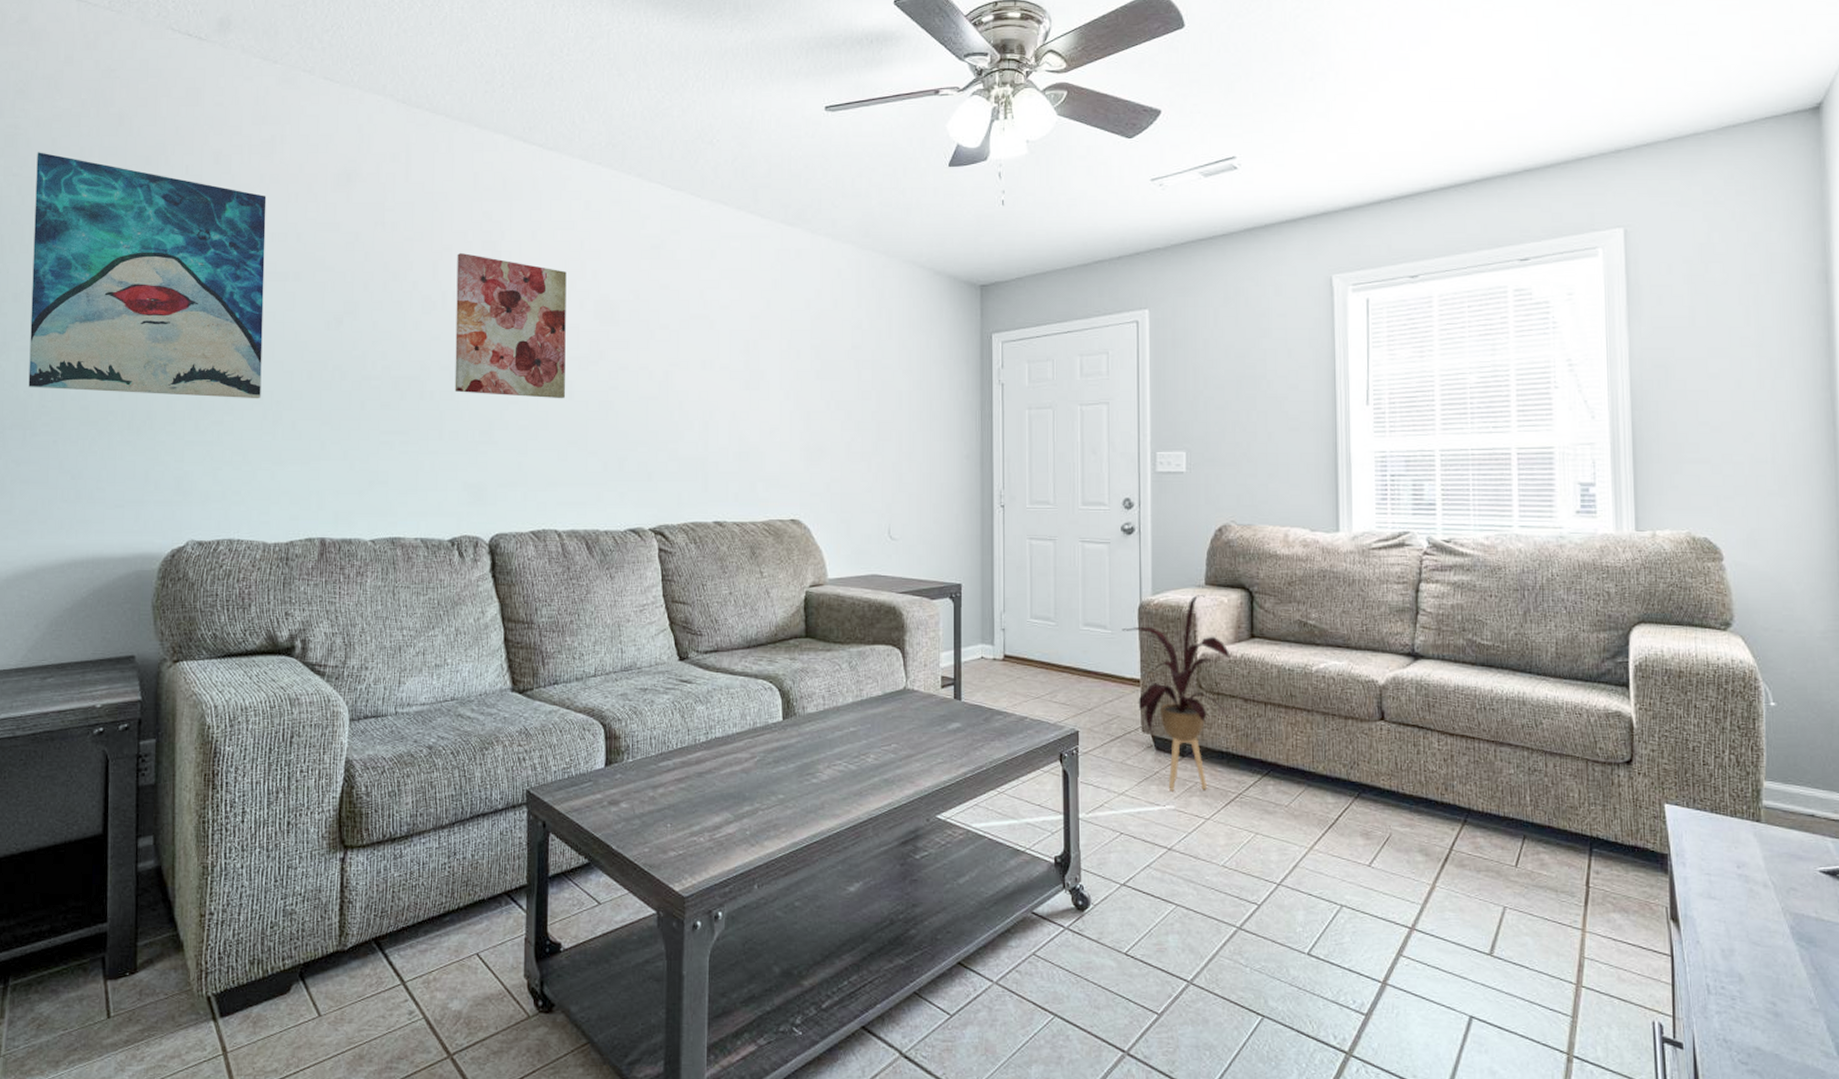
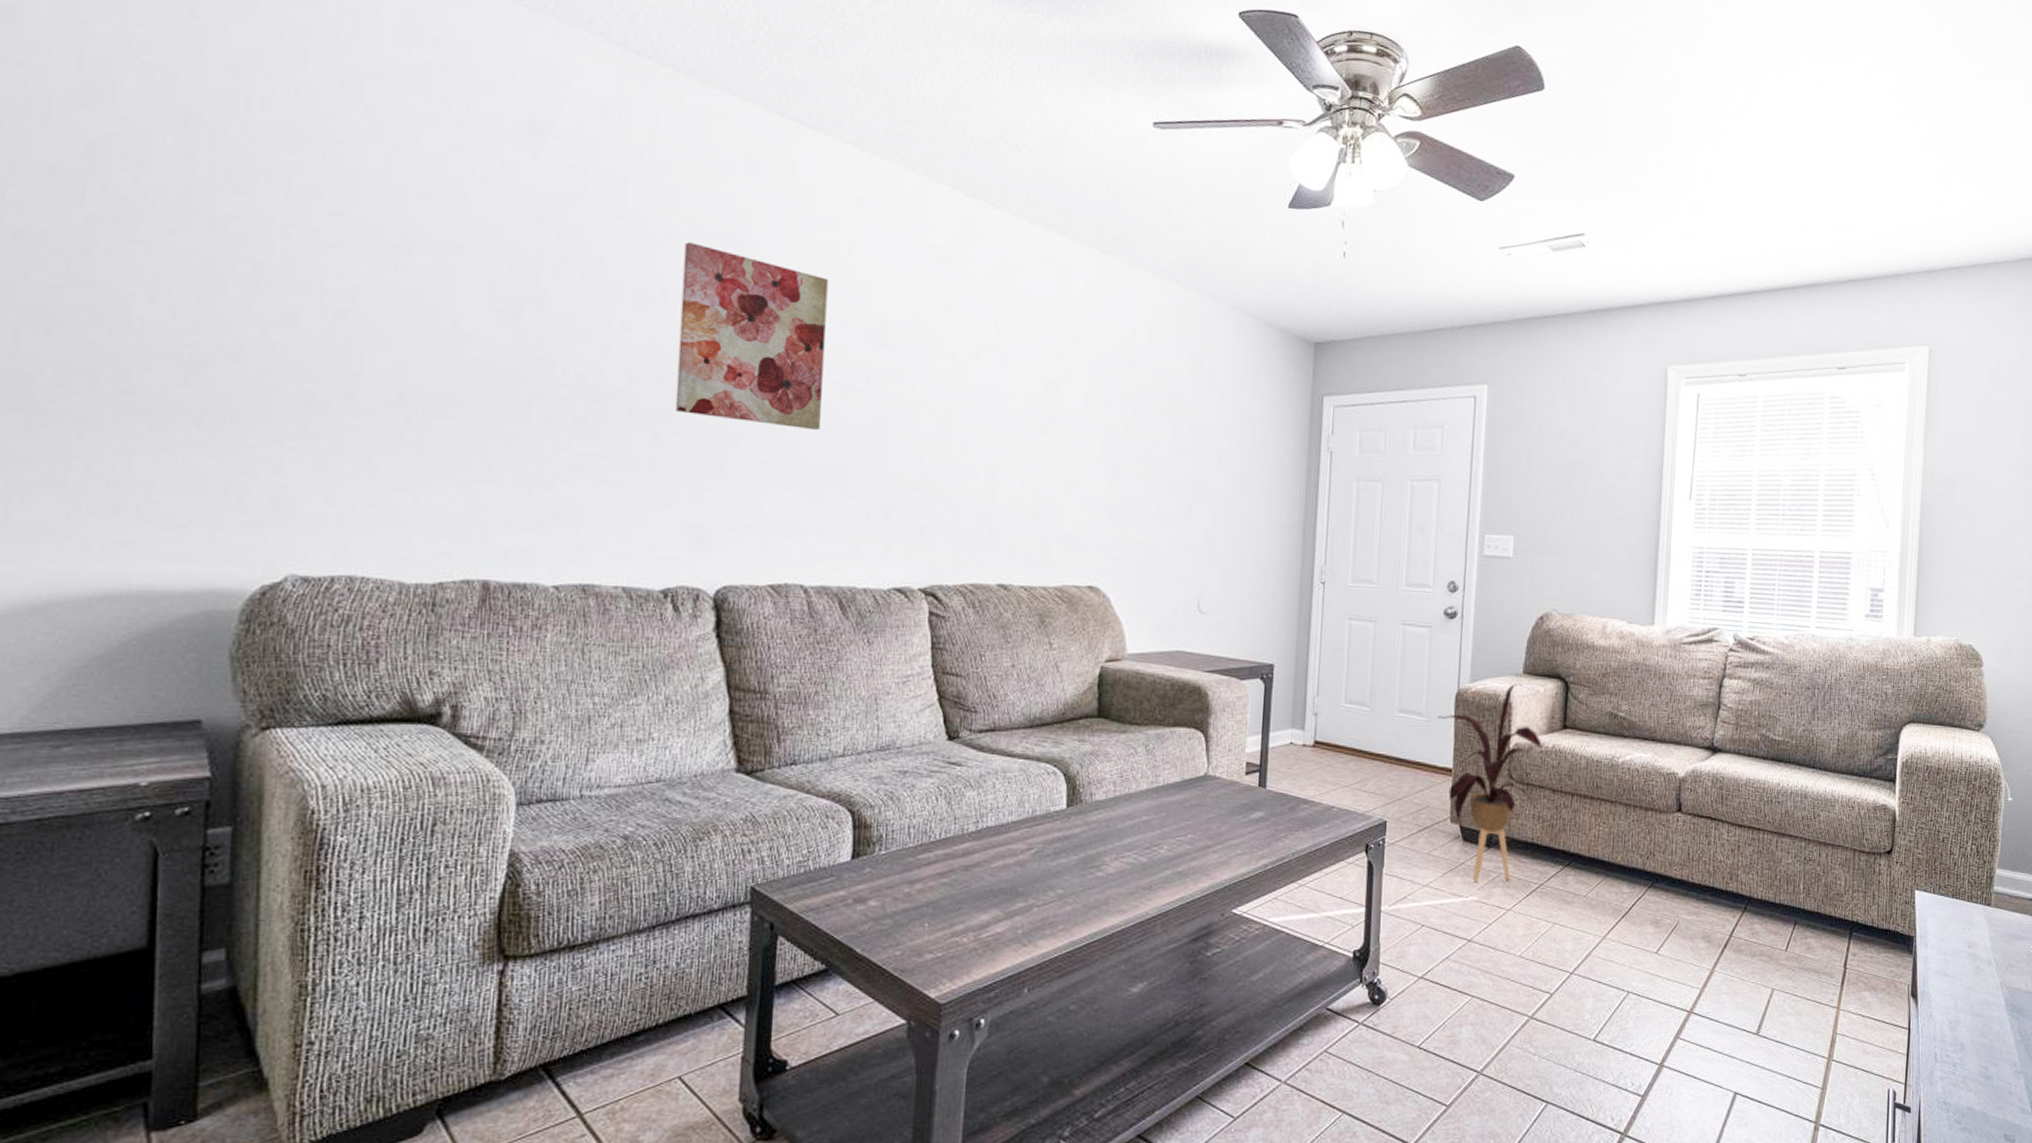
wall art: present [28,152,267,399] -> none [36,37,416,401]

